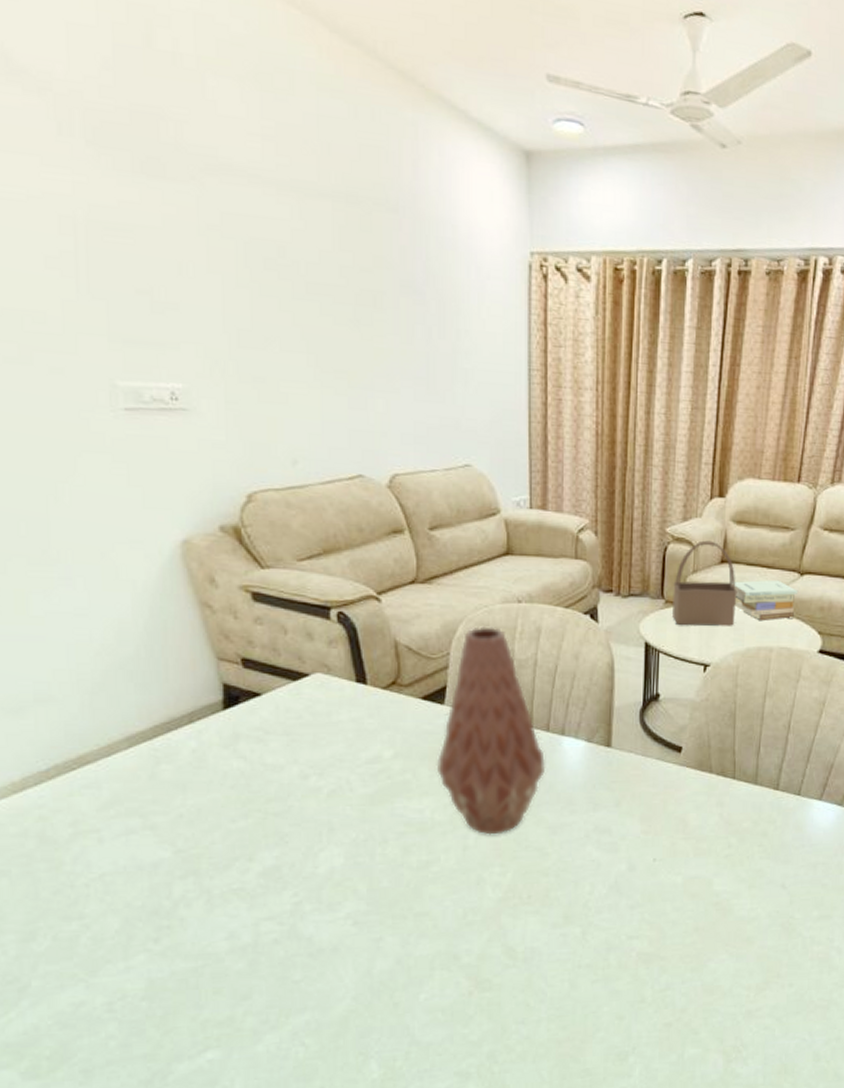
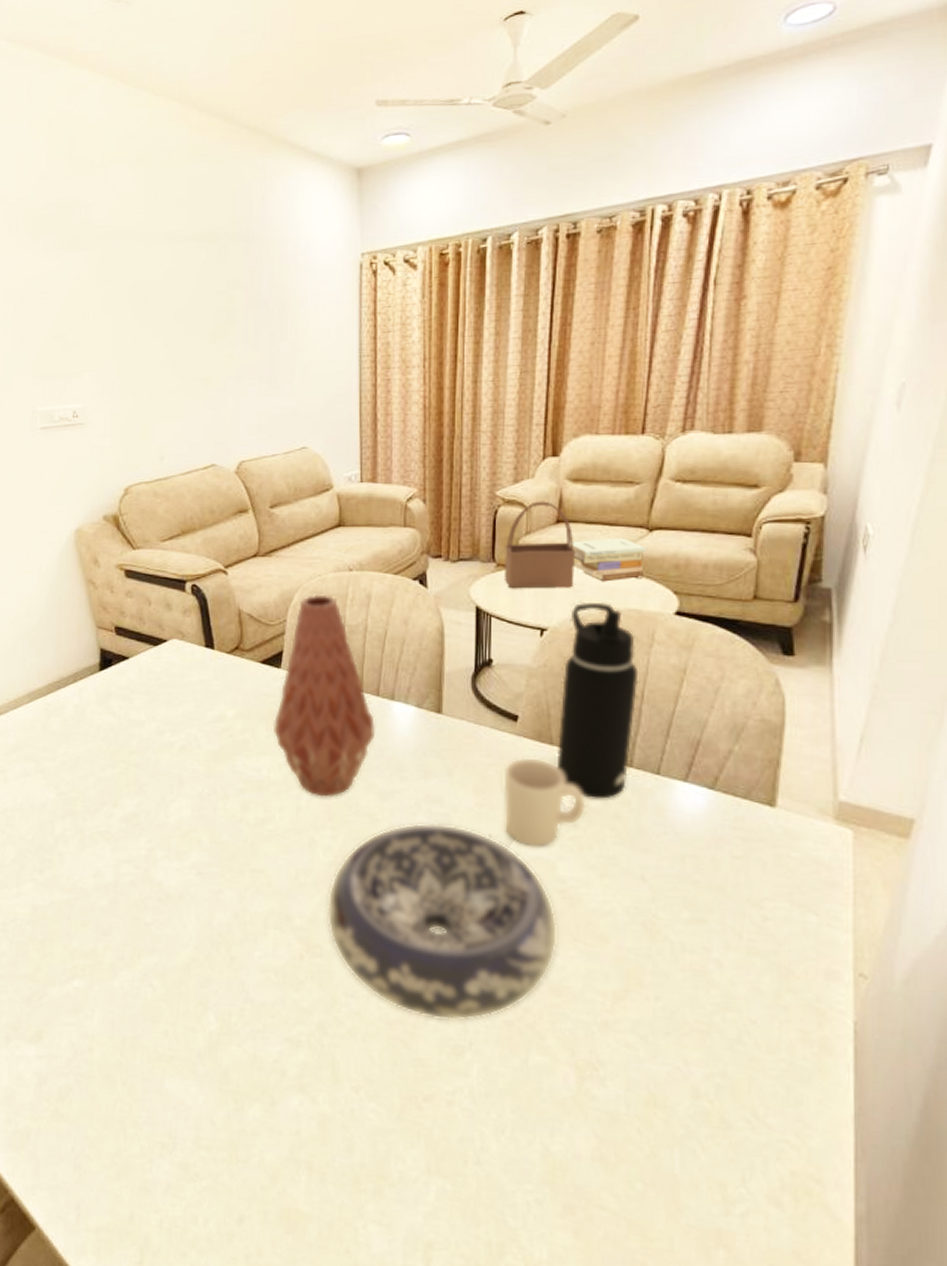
decorative bowl: none [497,852,712,1032] -> present [327,822,558,1021]
mug: none [667,784,739,868] -> present [503,756,586,848]
water bottle: none [713,640,787,820] -> present [555,602,639,799]

